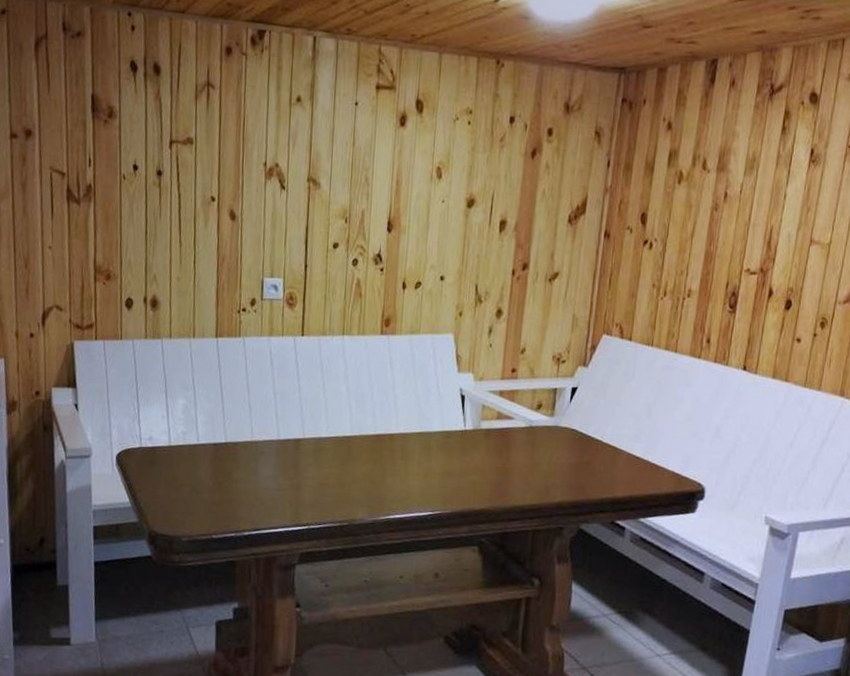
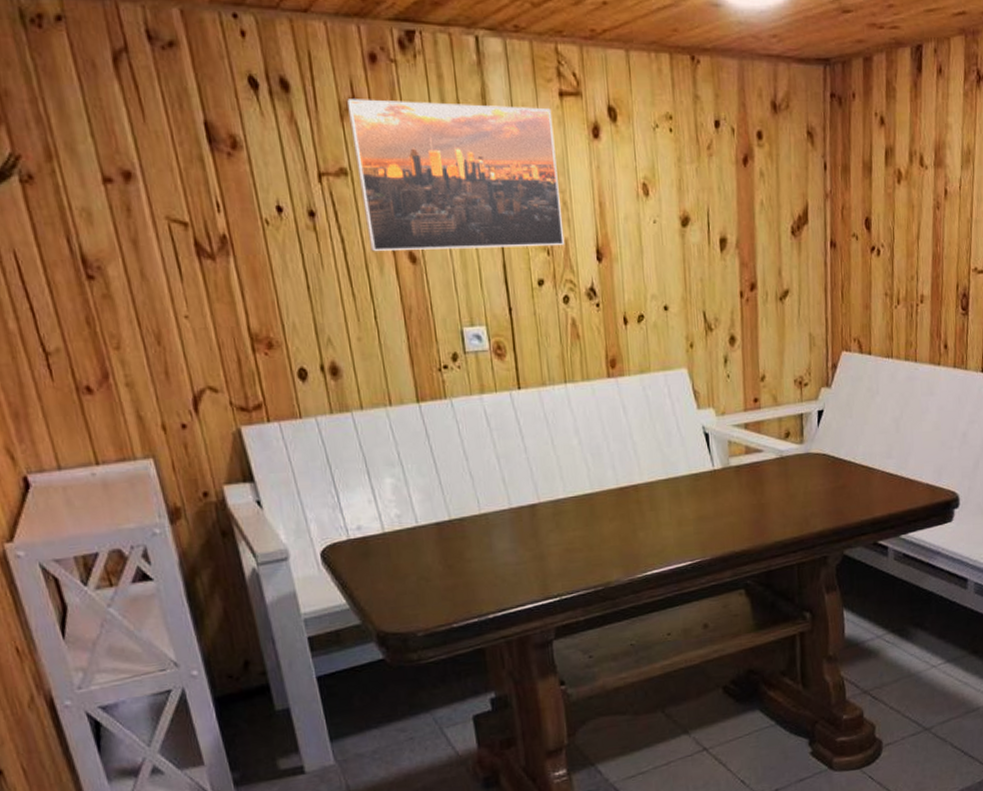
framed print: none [200,83,368,216] -> present [346,99,565,252]

